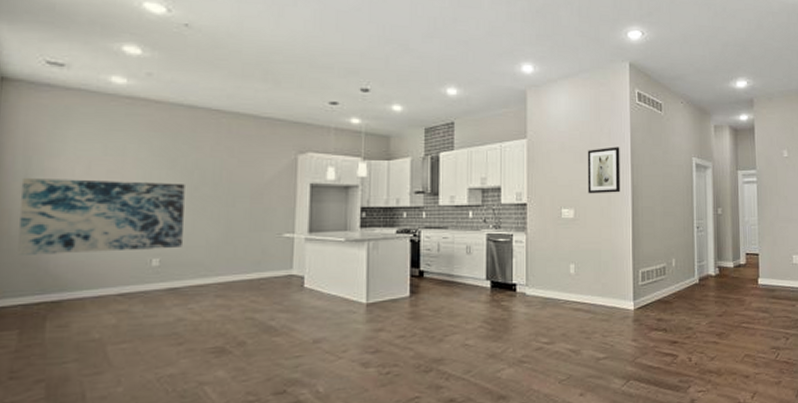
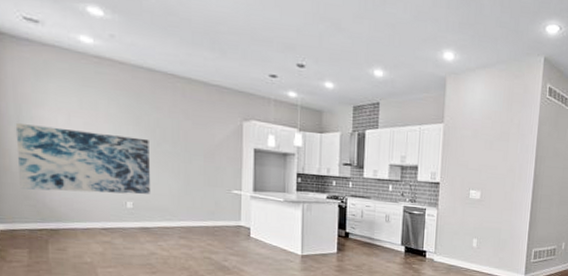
wall art: present [587,147,621,194] -> none [494,137,527,180]

